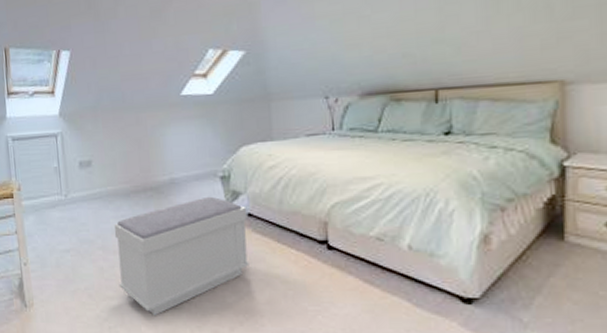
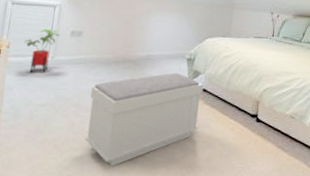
house plant: none [33,162,69,215] -> present [24,28,61,72]

